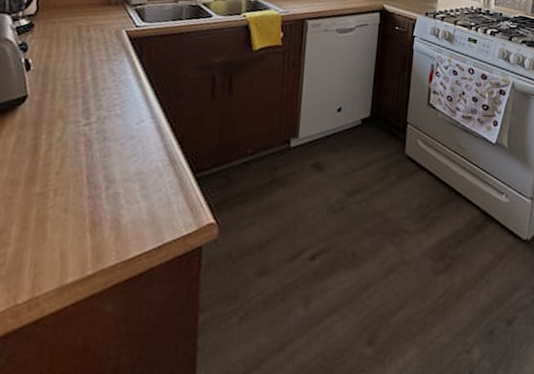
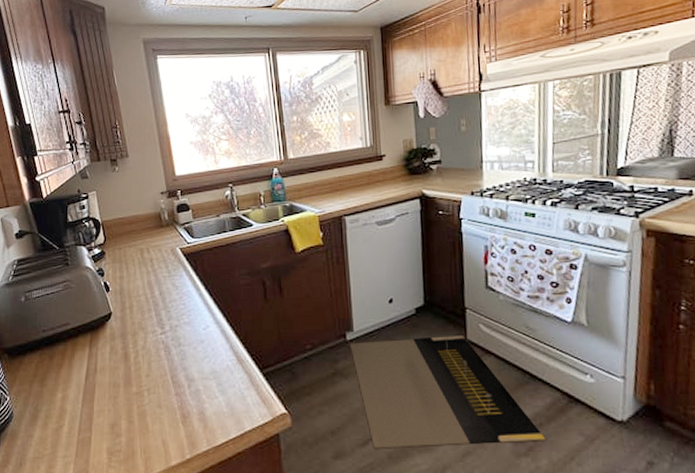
door mat: none [292,148,462,265] -> present [349,335,545,449]

